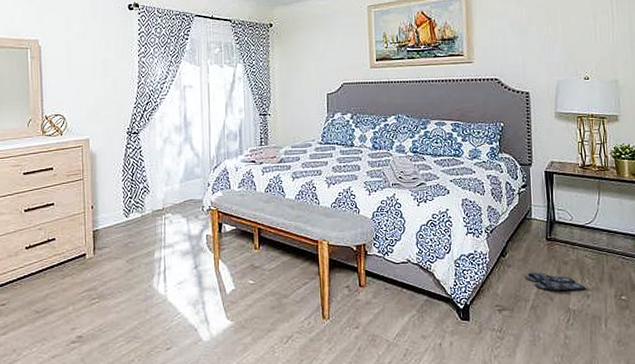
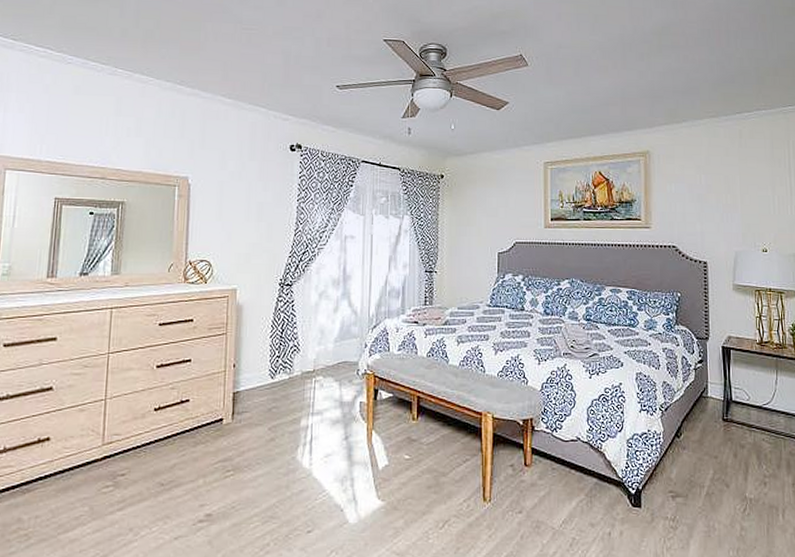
slippers: present [524,271,585,291] -> none [699,455,762,477]

